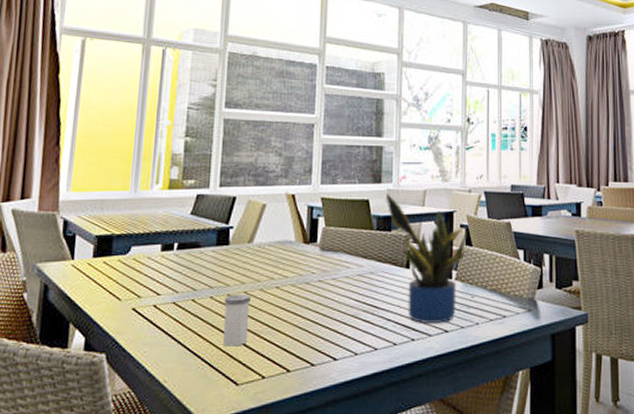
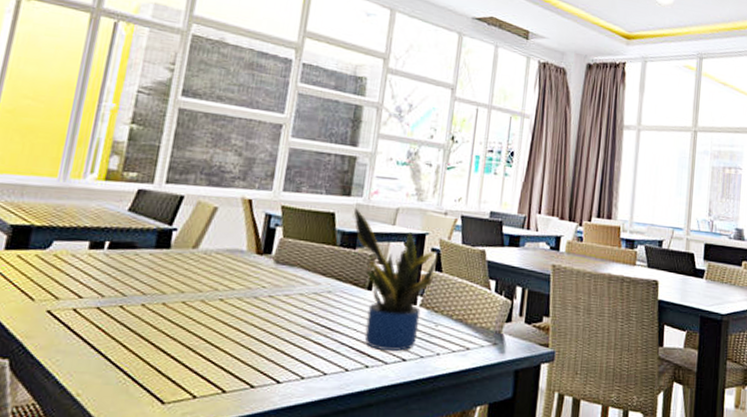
salt shaker: present [223,293,250,347] -> none [151,303,189,361]

